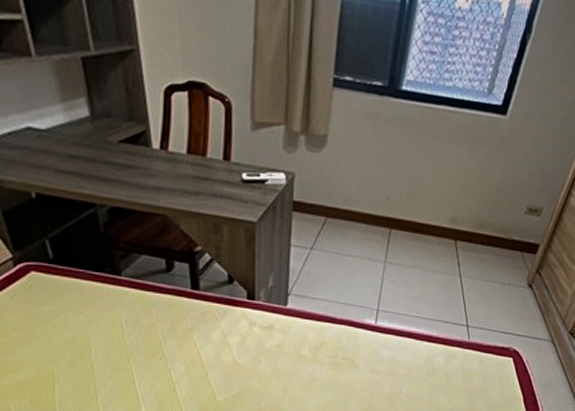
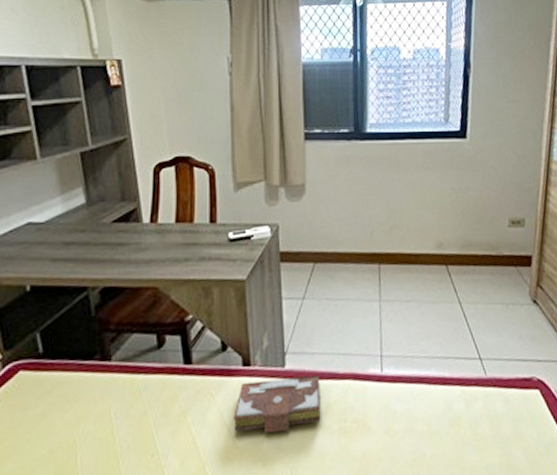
book: none [235,313,318,358] -> present [233,375,321,434]

